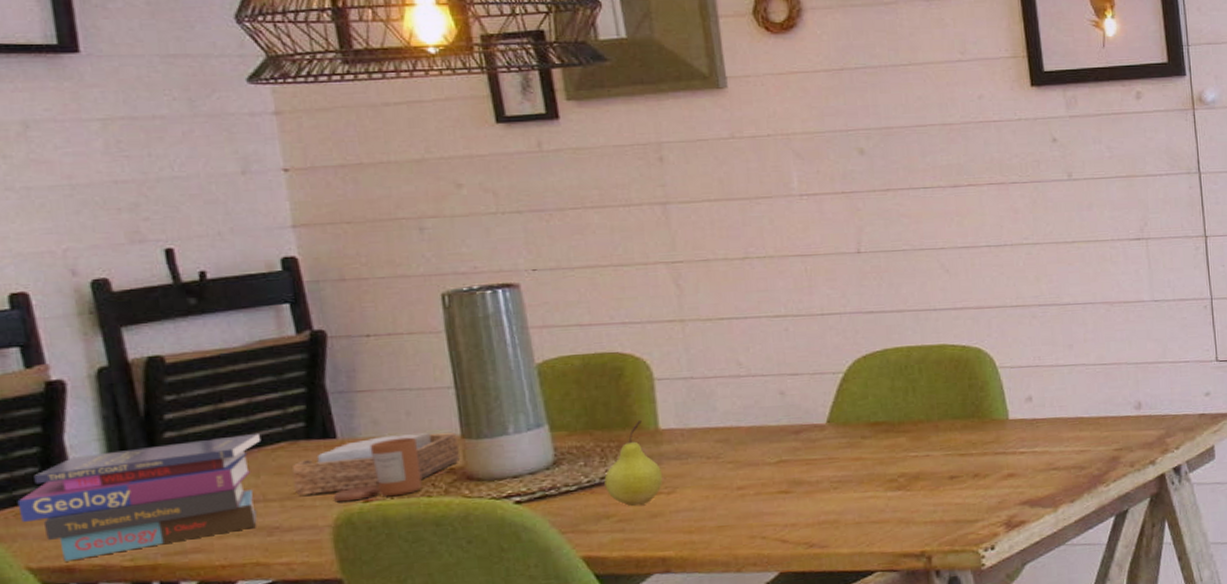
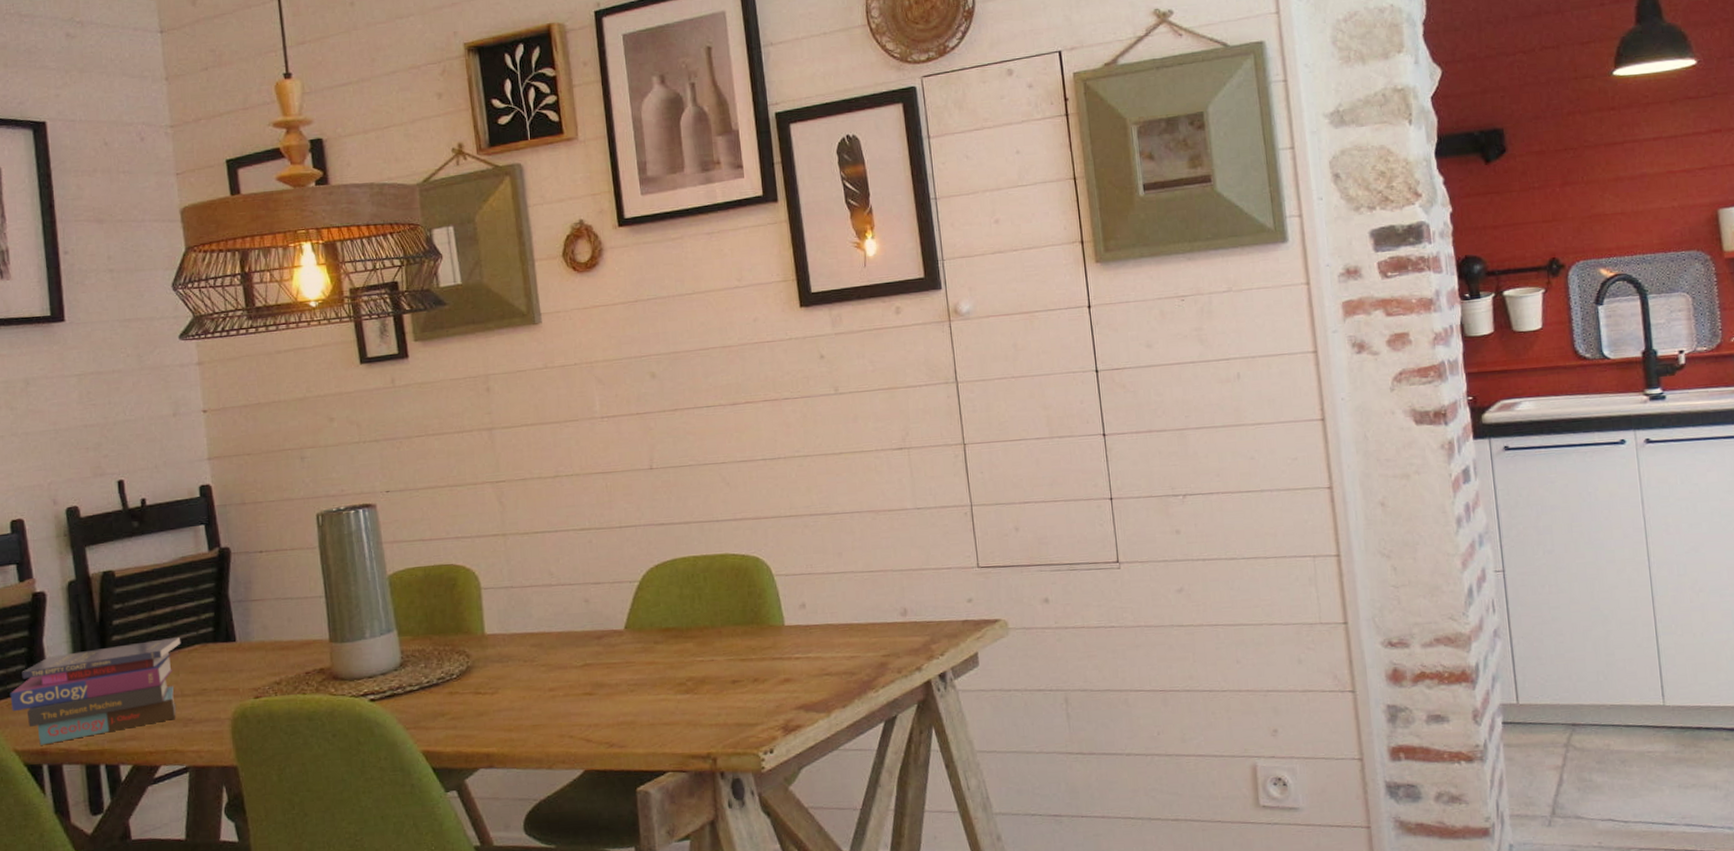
napkin holder: present [291,433,461,496] -> none [202,637,329,692]
candle: present [332,437,422,502] -> none [232,641,299,698]
fruit: present [604,421,663,507] -> none [440,626,488,706]

